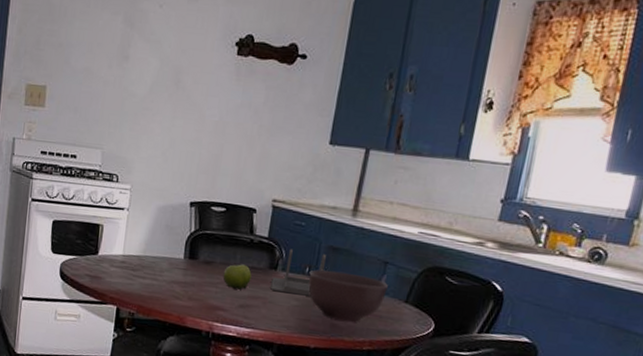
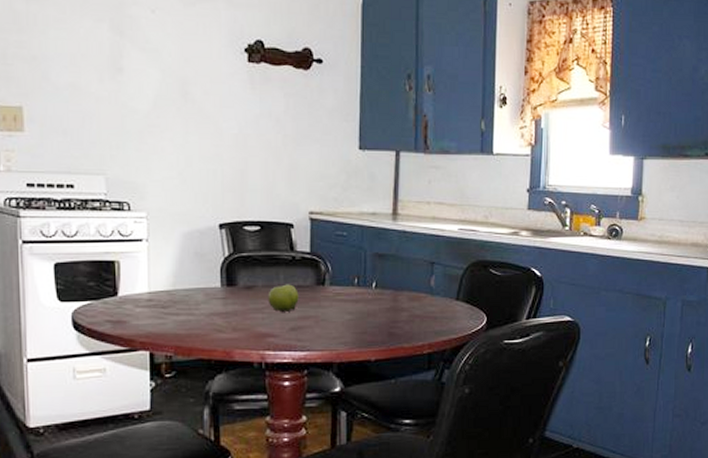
napkin holder: present [270,248,327,296] -> none [321,261,374,308]
bowl: present [308,269,388,322] -> none [358,278,438,327]

